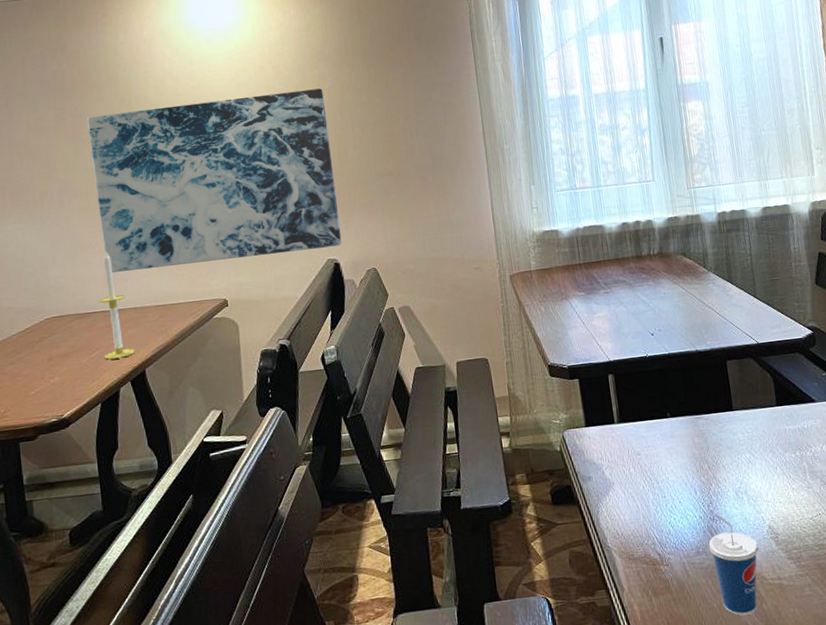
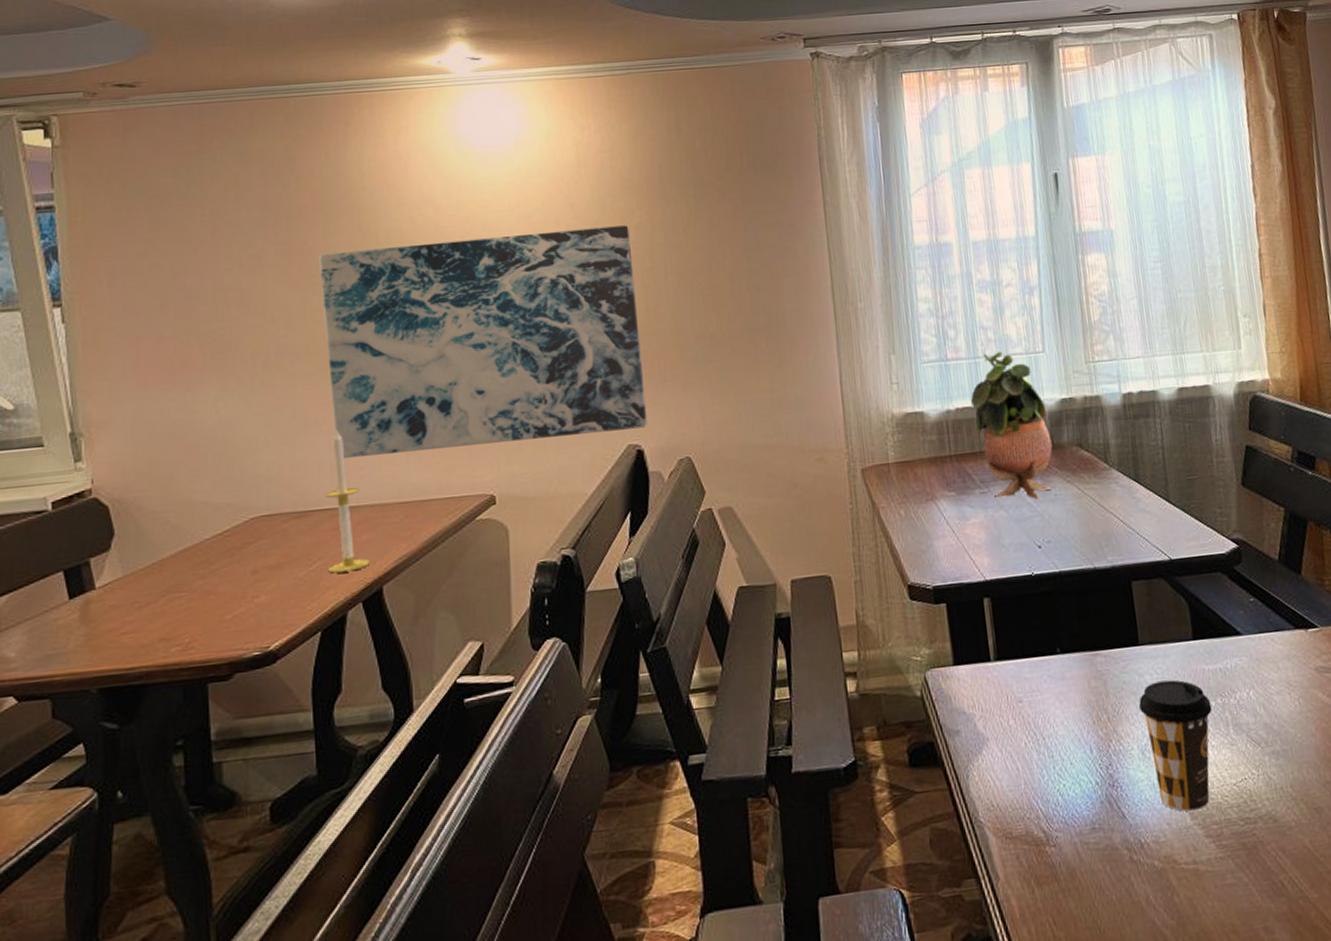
potted plant: none [595,181,662,298] -> present [970,351,1053,500]
cup: present [708,514,759,616] -> none [1106,779,1170,911]
coffee cup: none [733,437,793,540] -> present [1139,679,1212,812]

